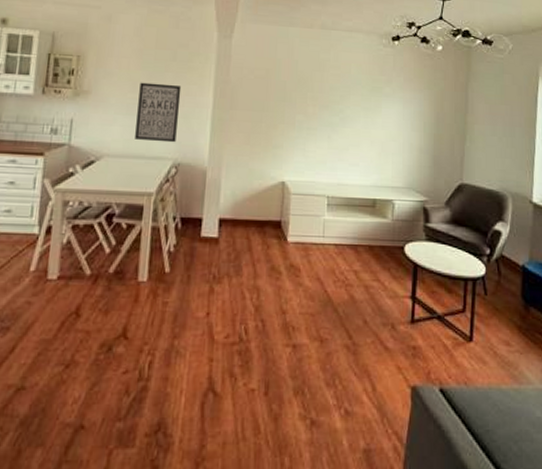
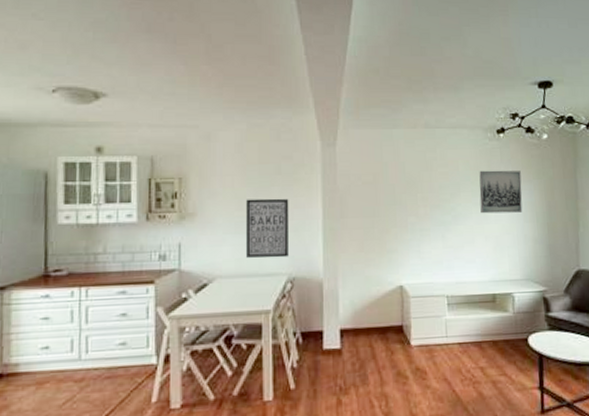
wall art: none [369,75,412,121] -> present [479,170,523,214]

